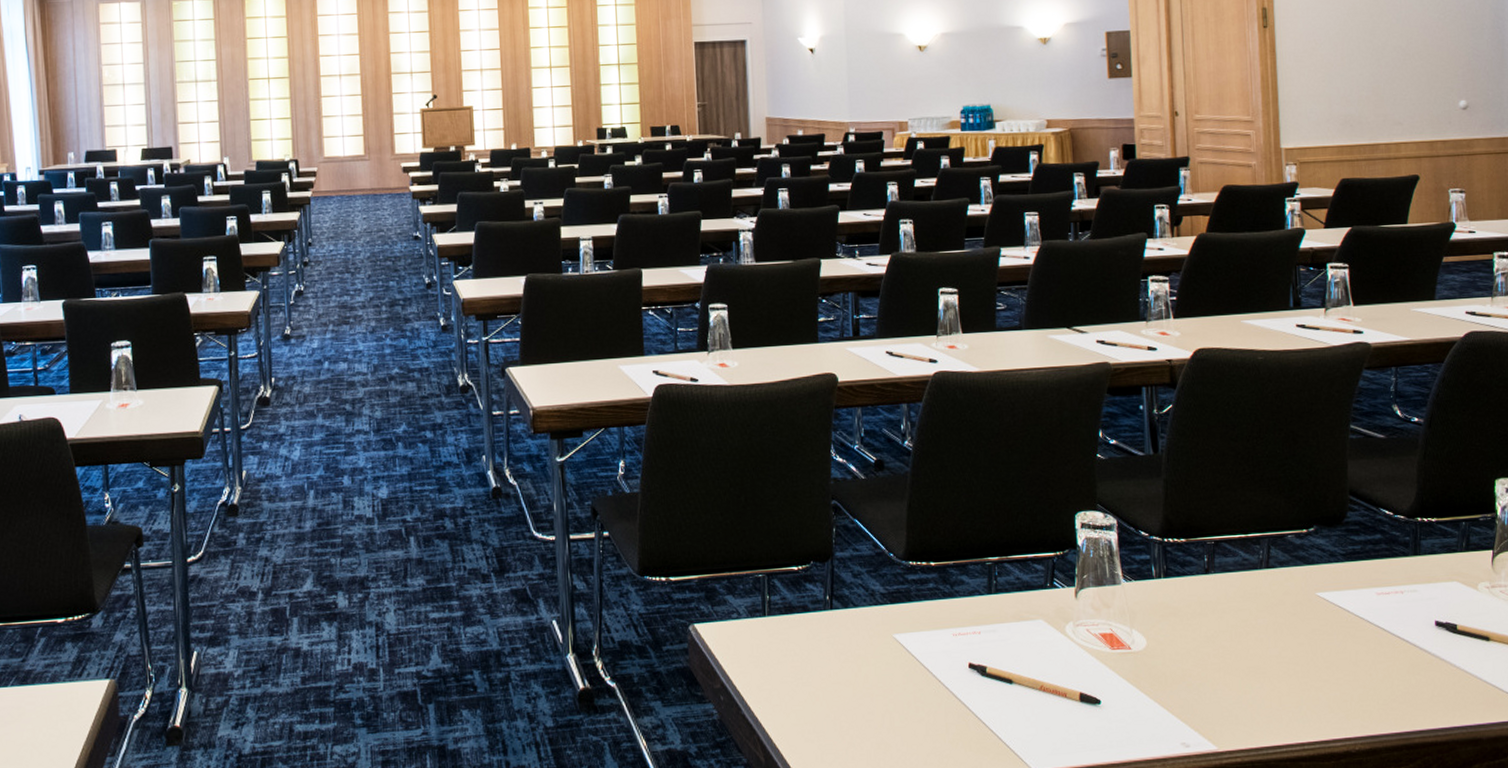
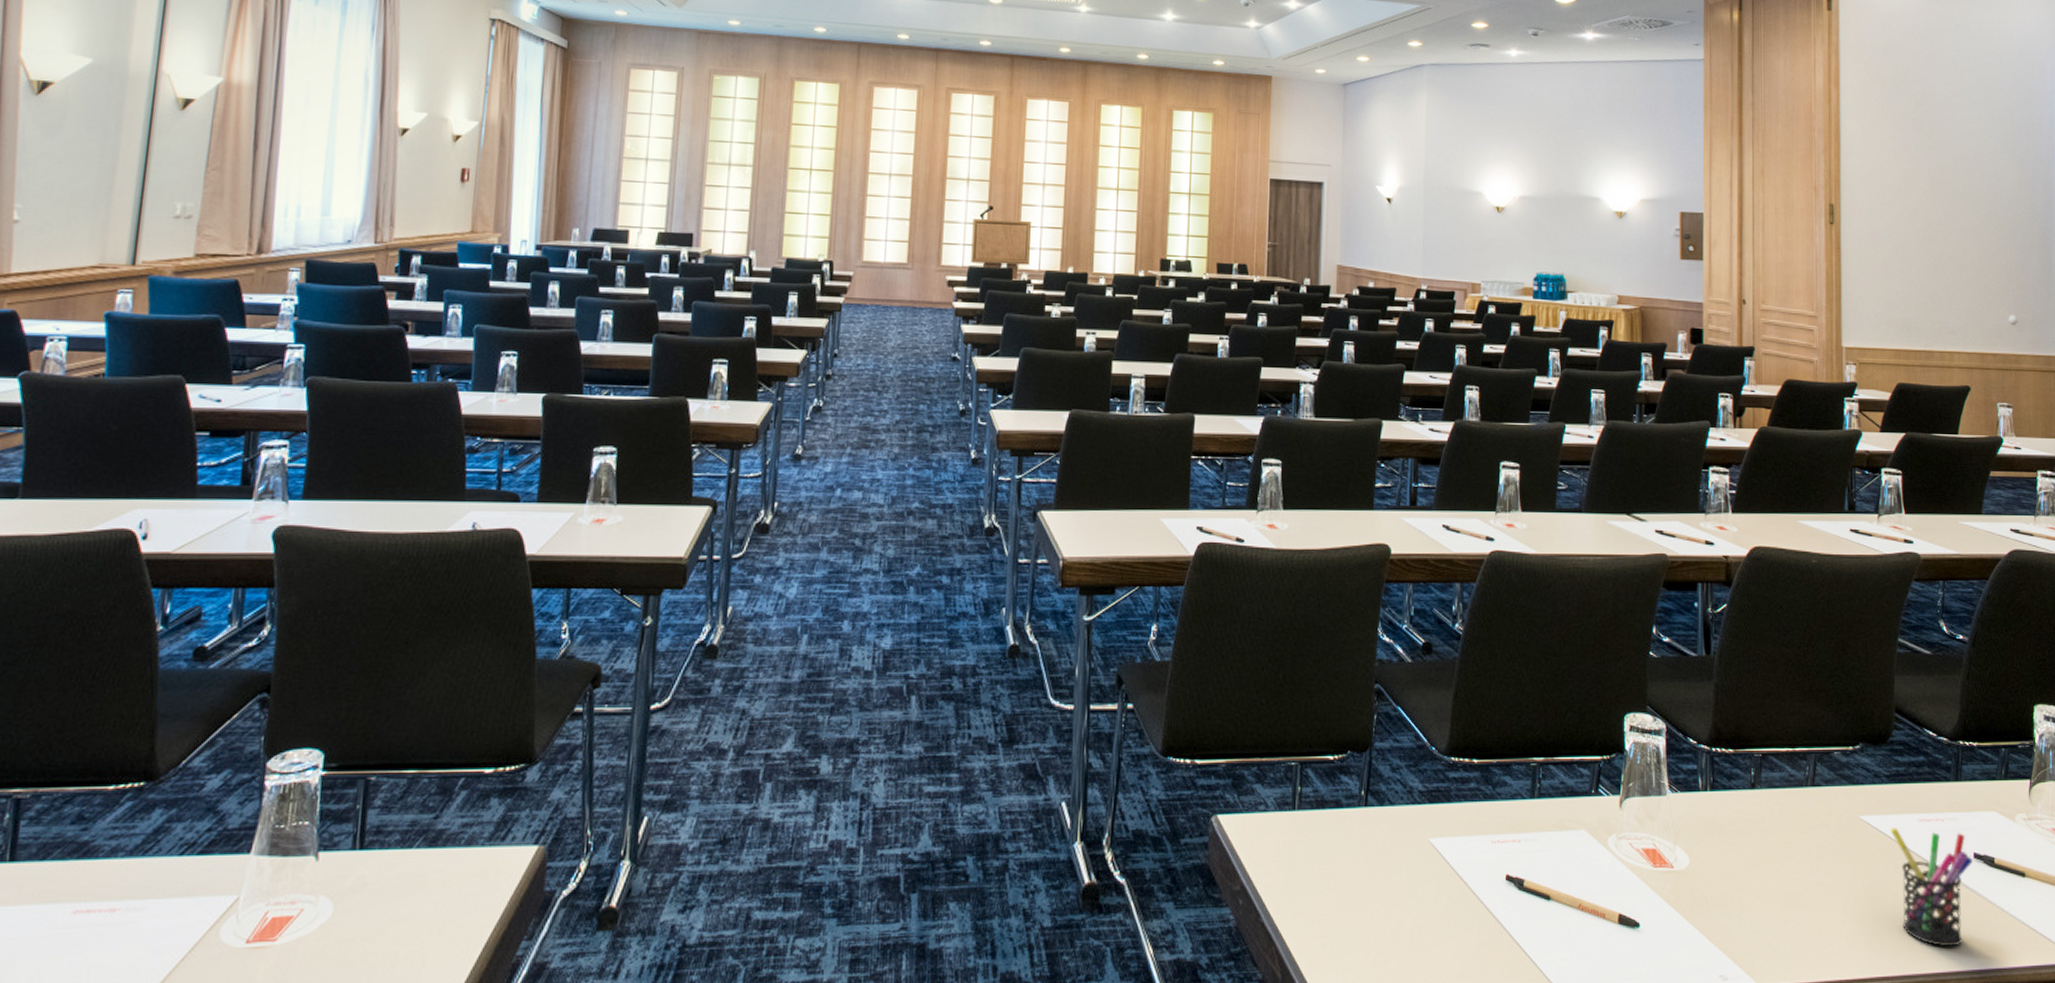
pen holder: none [1348,602,1435,709] -> present [1890,828,1974,947]

